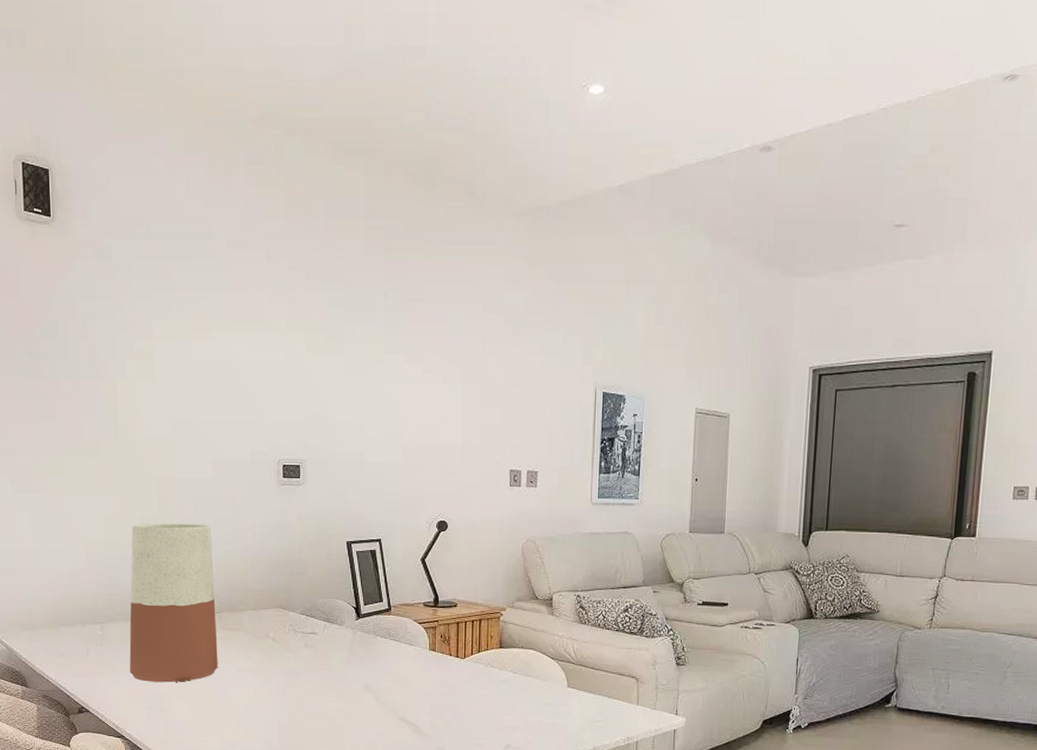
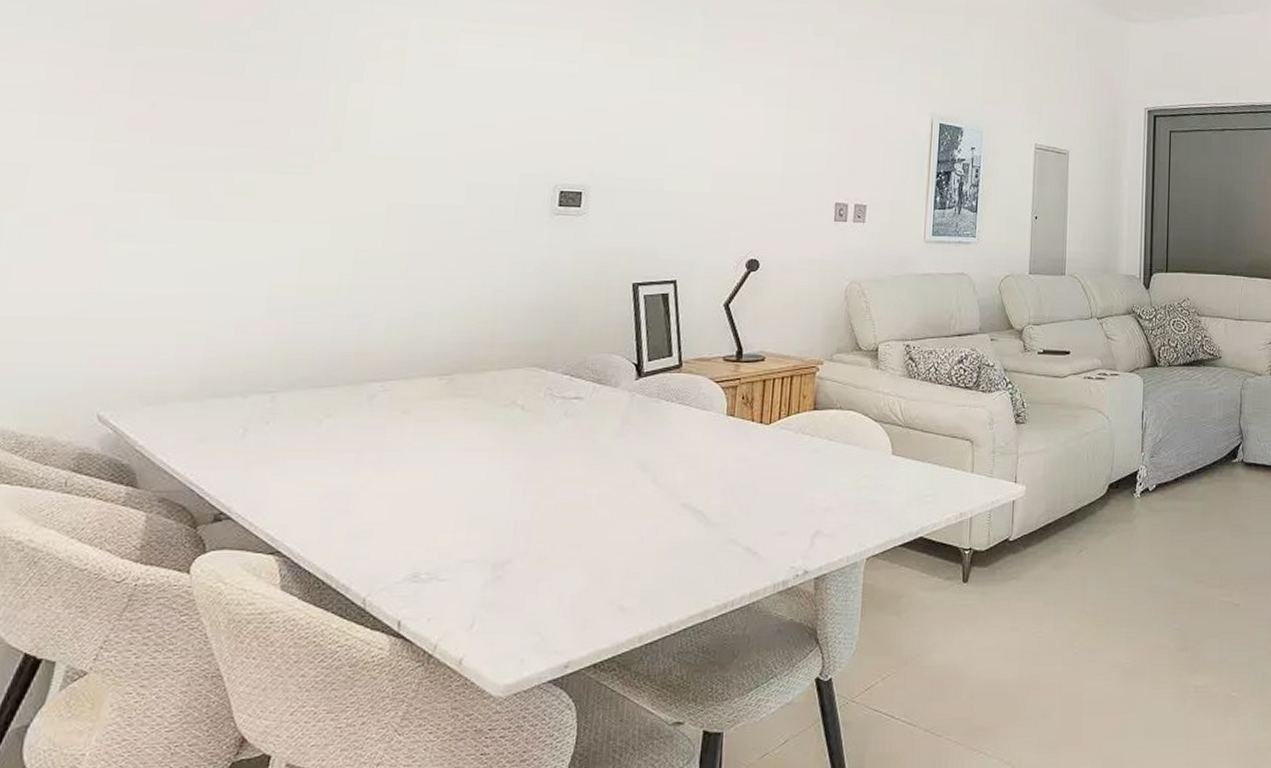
vase: present [129,523,218,683] -> none [304,259,454,472]

